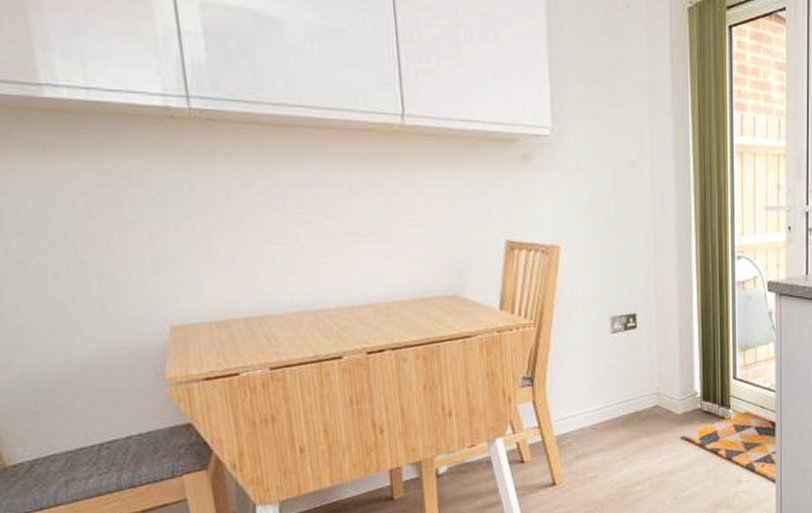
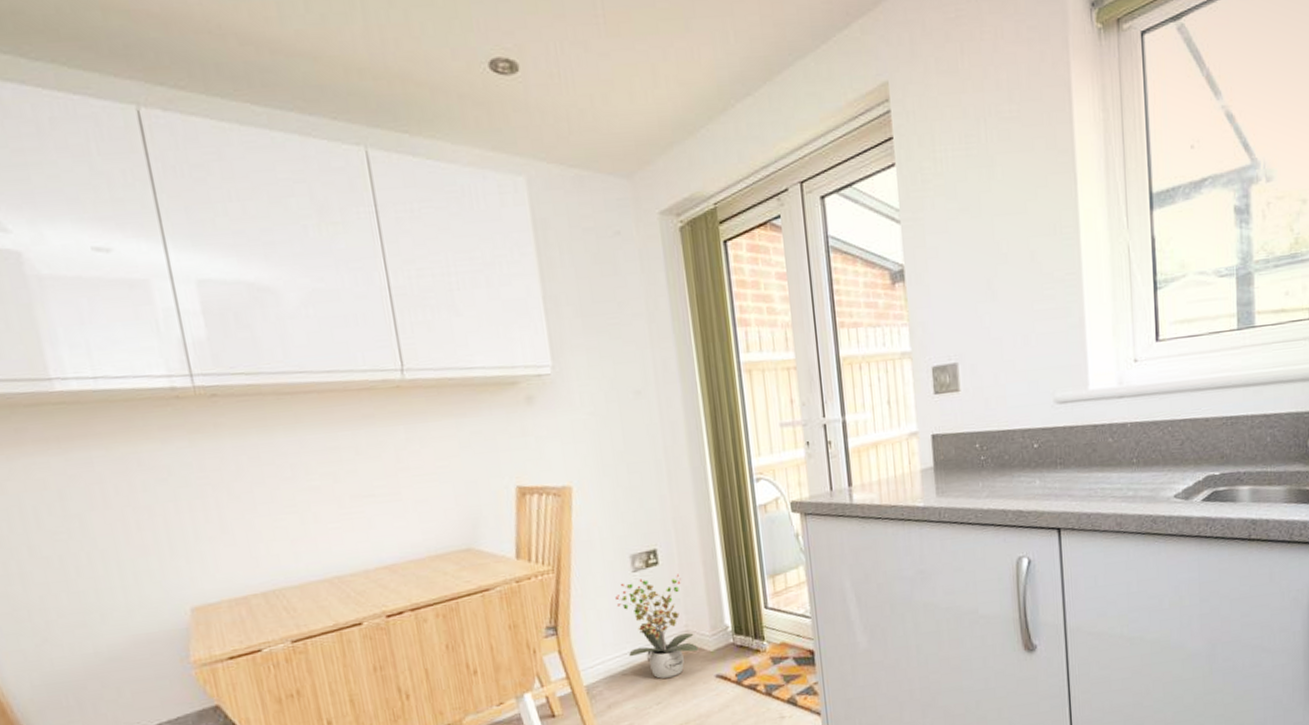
potted plant: none [592,339,667,436] -> present [615,574,699,679]

